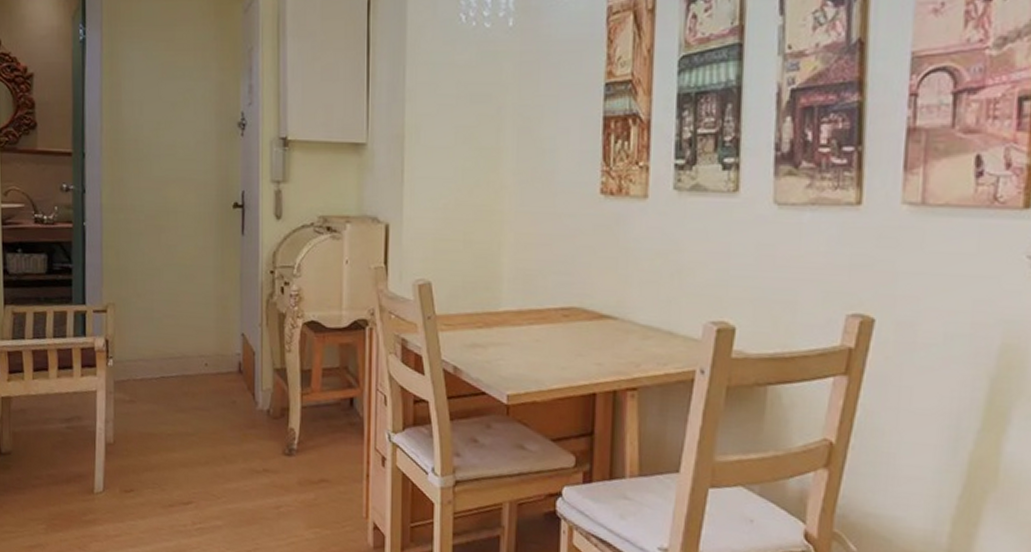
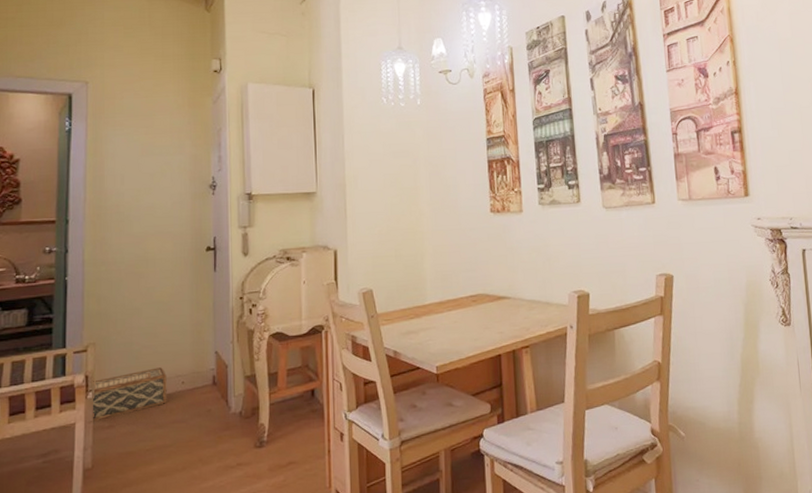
woven basket: none [112,342,189,393] -> present [91,367,167,422]

